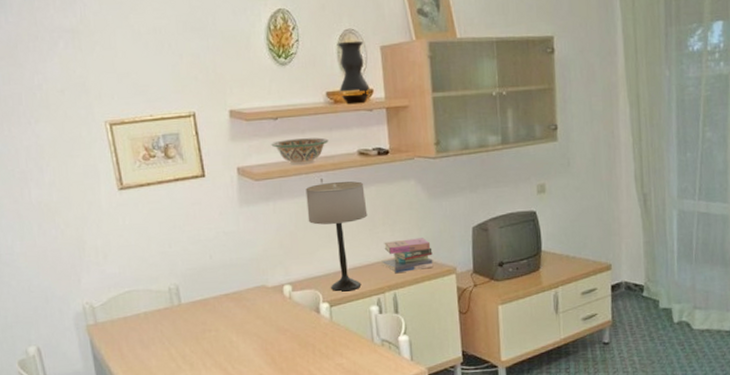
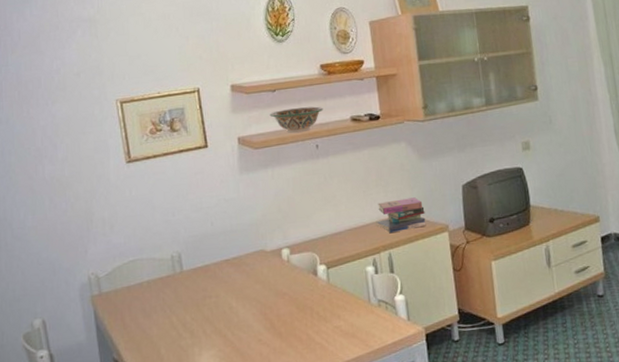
table lamp: present [305,181,368,292] -> none [302,146,362,254]
vase: present [337,40,370,105] -> none [329,17,361,75]

